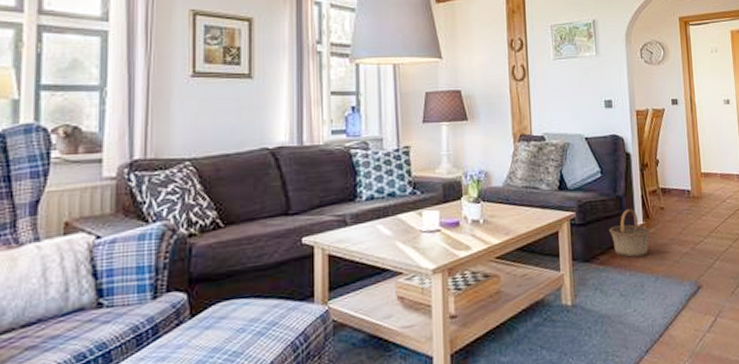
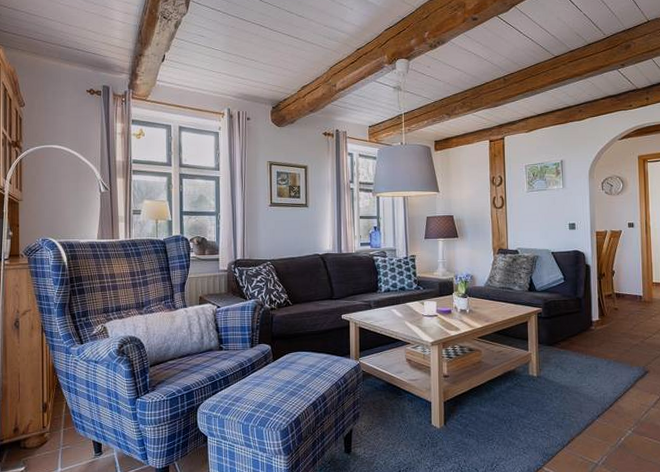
basket: present [609,209,651,258] -> none [570,308,605,345]

